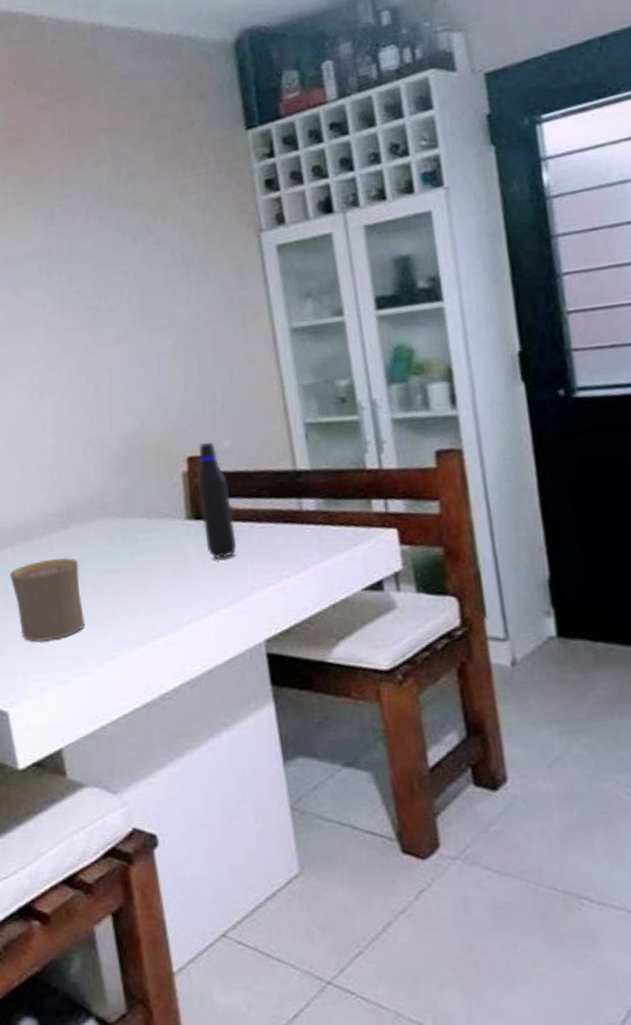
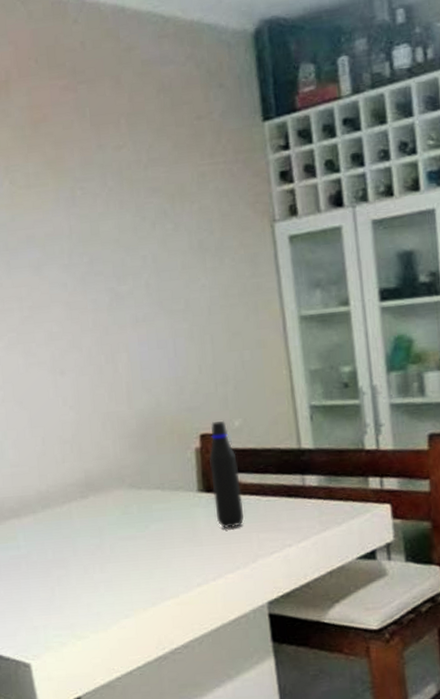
cup: present [9,557,85,642] -> none [32,524,103,602]

